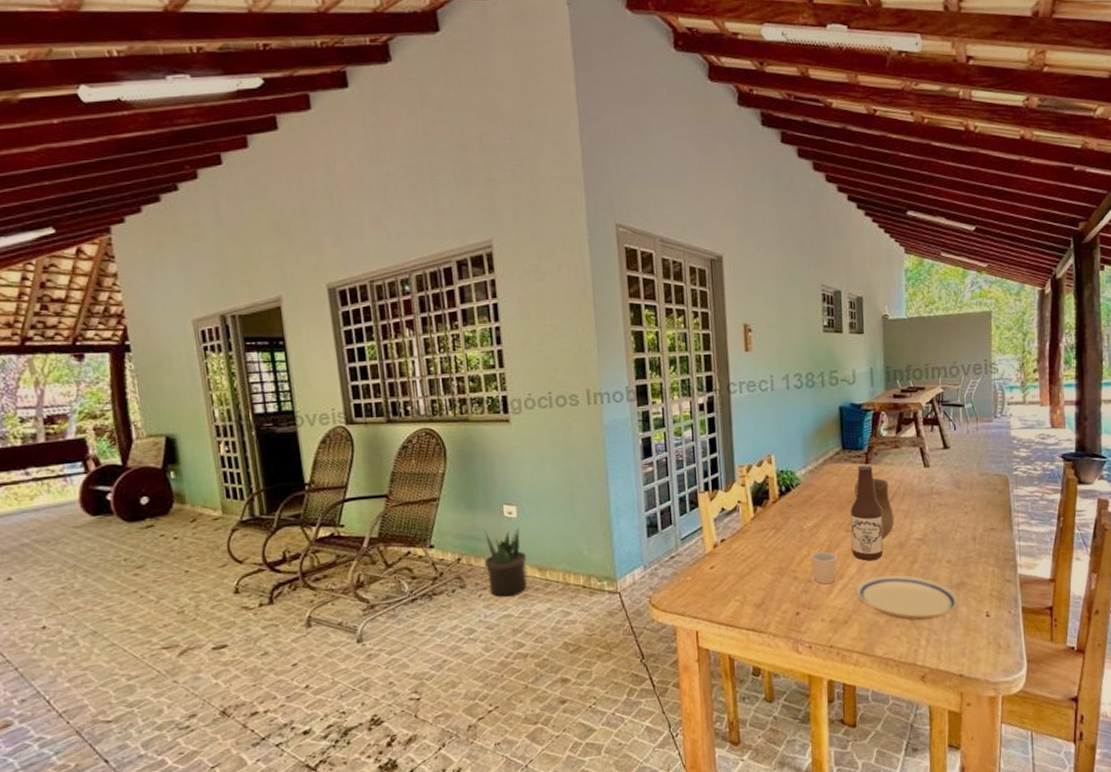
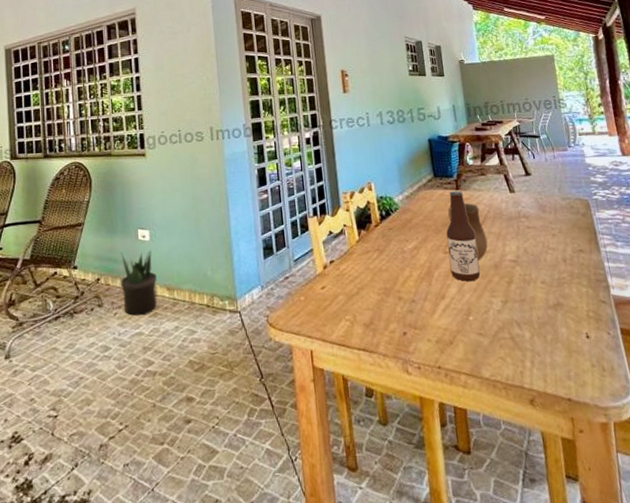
cup: present [811,551,838,585] -> none [413,272,439,305]
plate: present [856,574,959,620] -> none [458,295,558,341]

